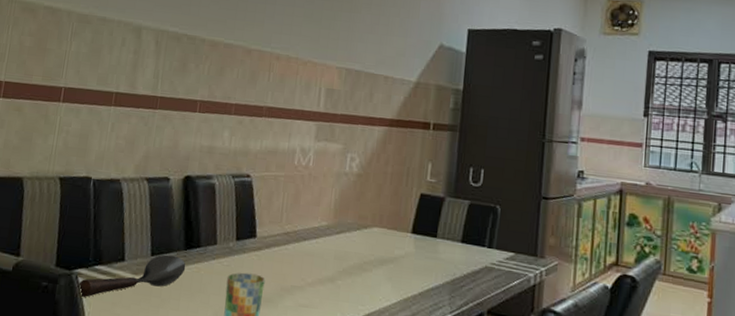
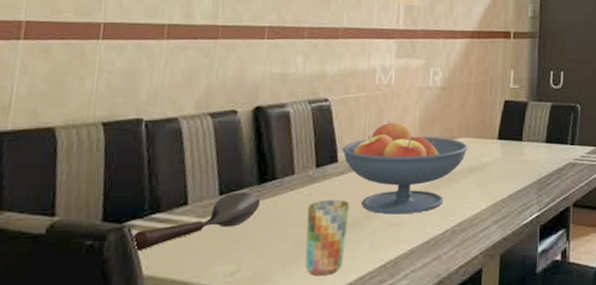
fruit bowl: none [260,202,381,298] -> present [342,121,468,215]

